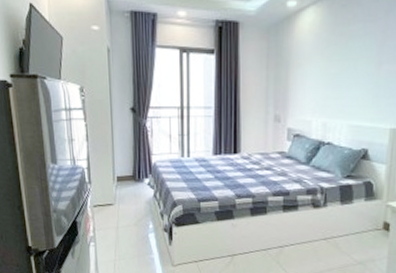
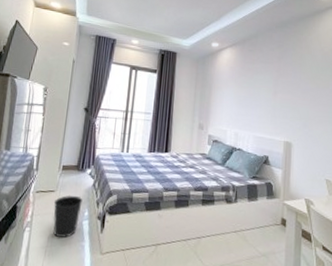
wastebasket: none [114,207,145,251] -> present [52,195,83,238]

